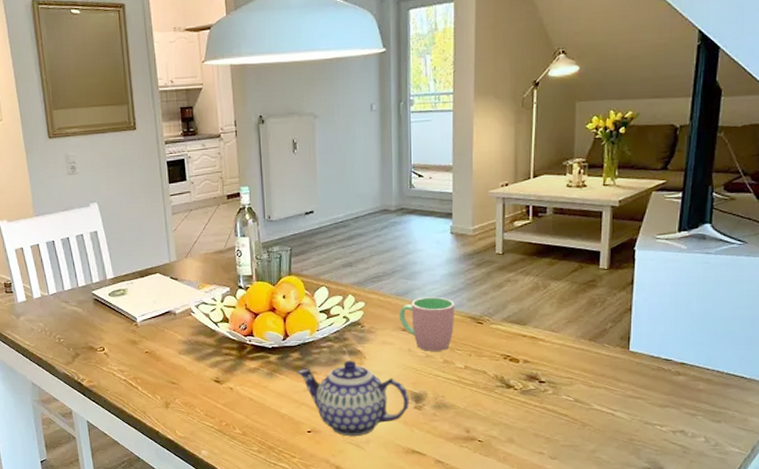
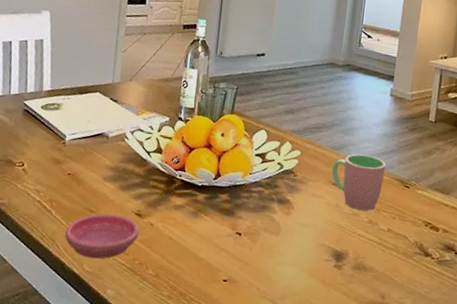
saucer: none [154,384,221,425] -> present [65,213,140,259]
teapot: present [296,360,409,437] -> none [222,208,331,291]

